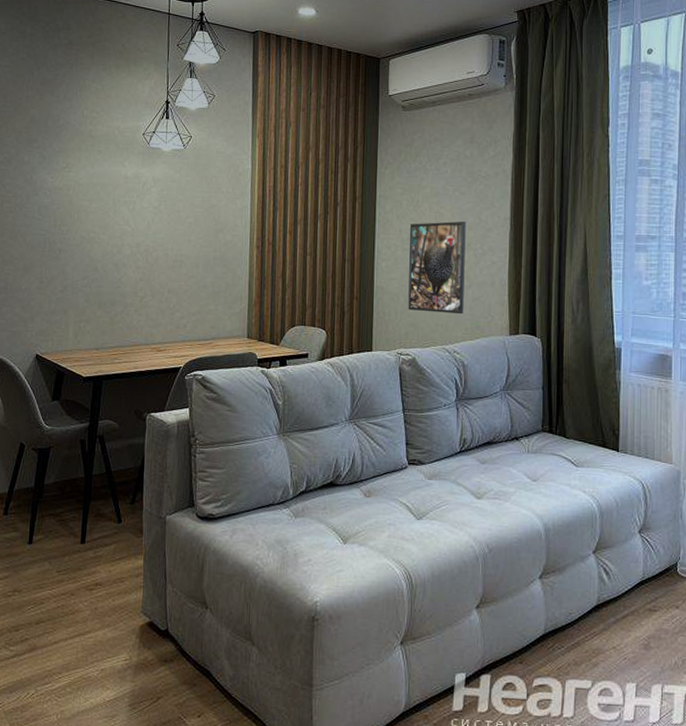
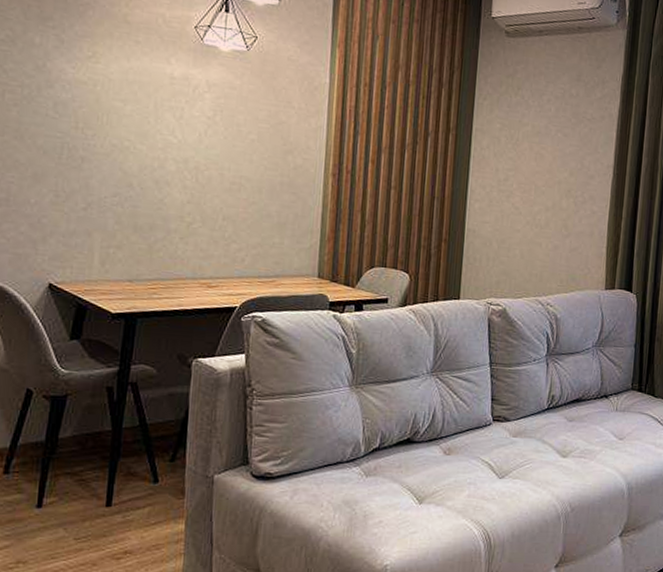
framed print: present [408,221,466,315] -> none [501,163,568,265]

